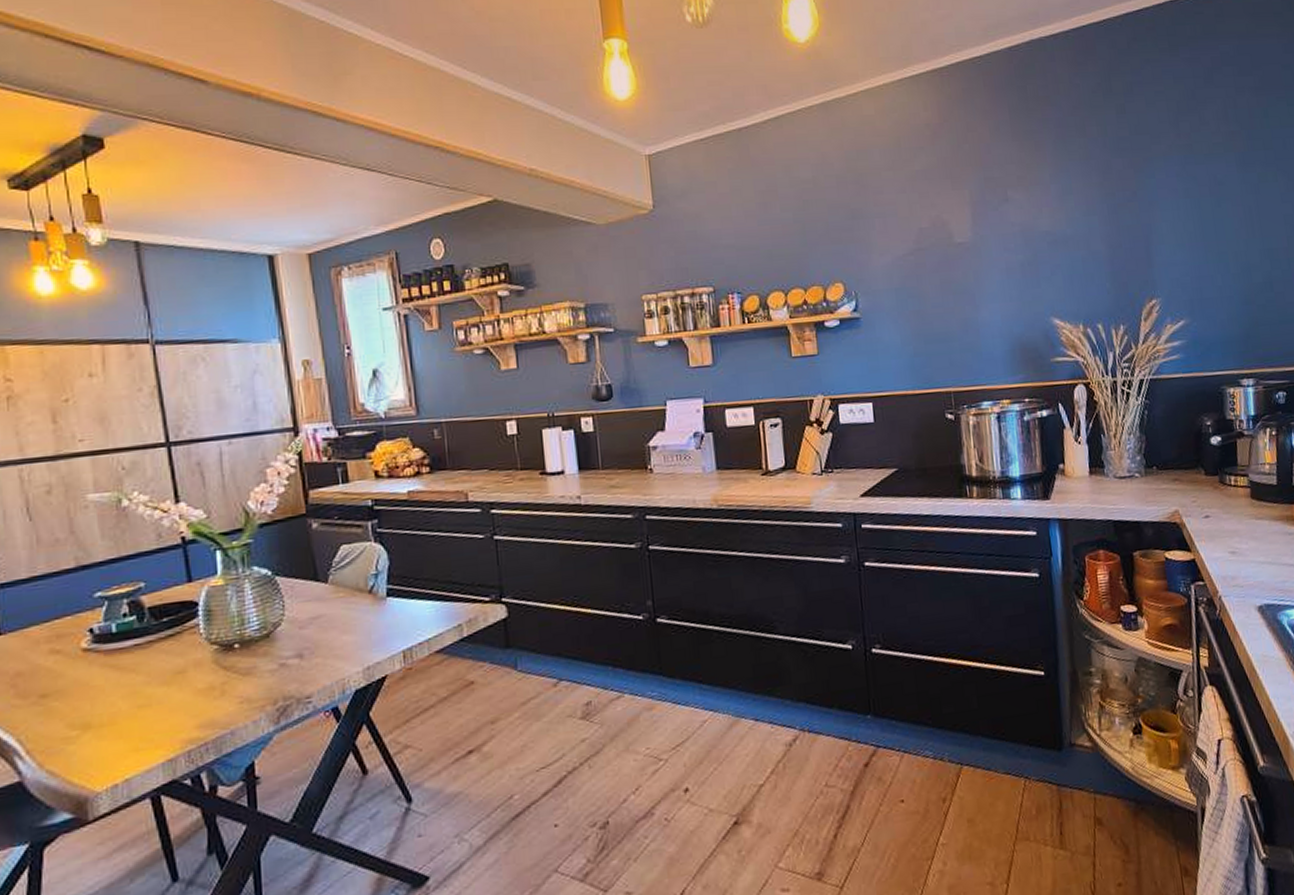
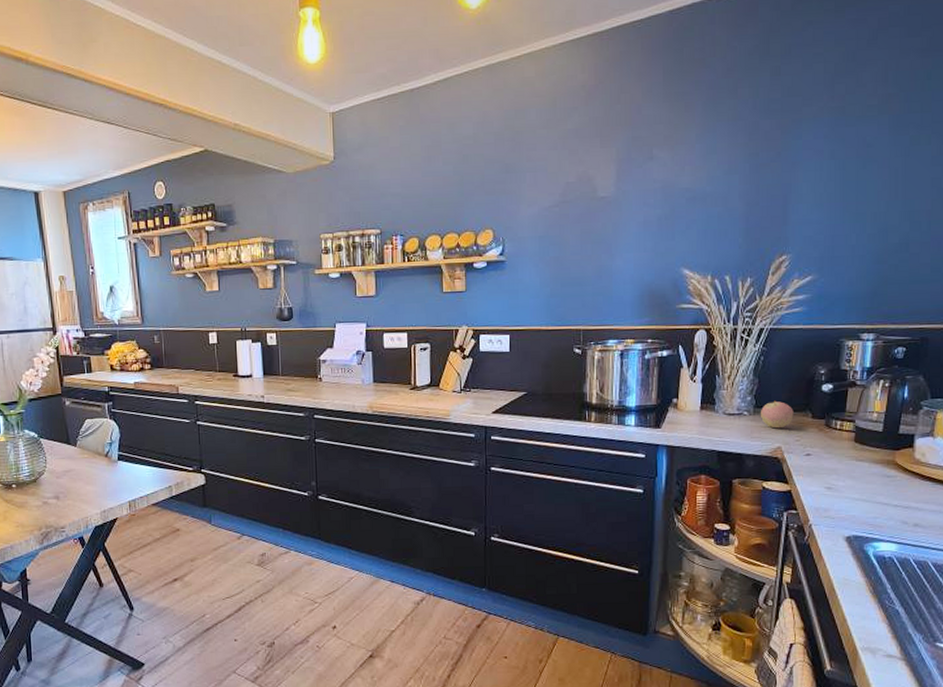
apple: none [1152,458,1187,490] -> present [760,400,794,429]

